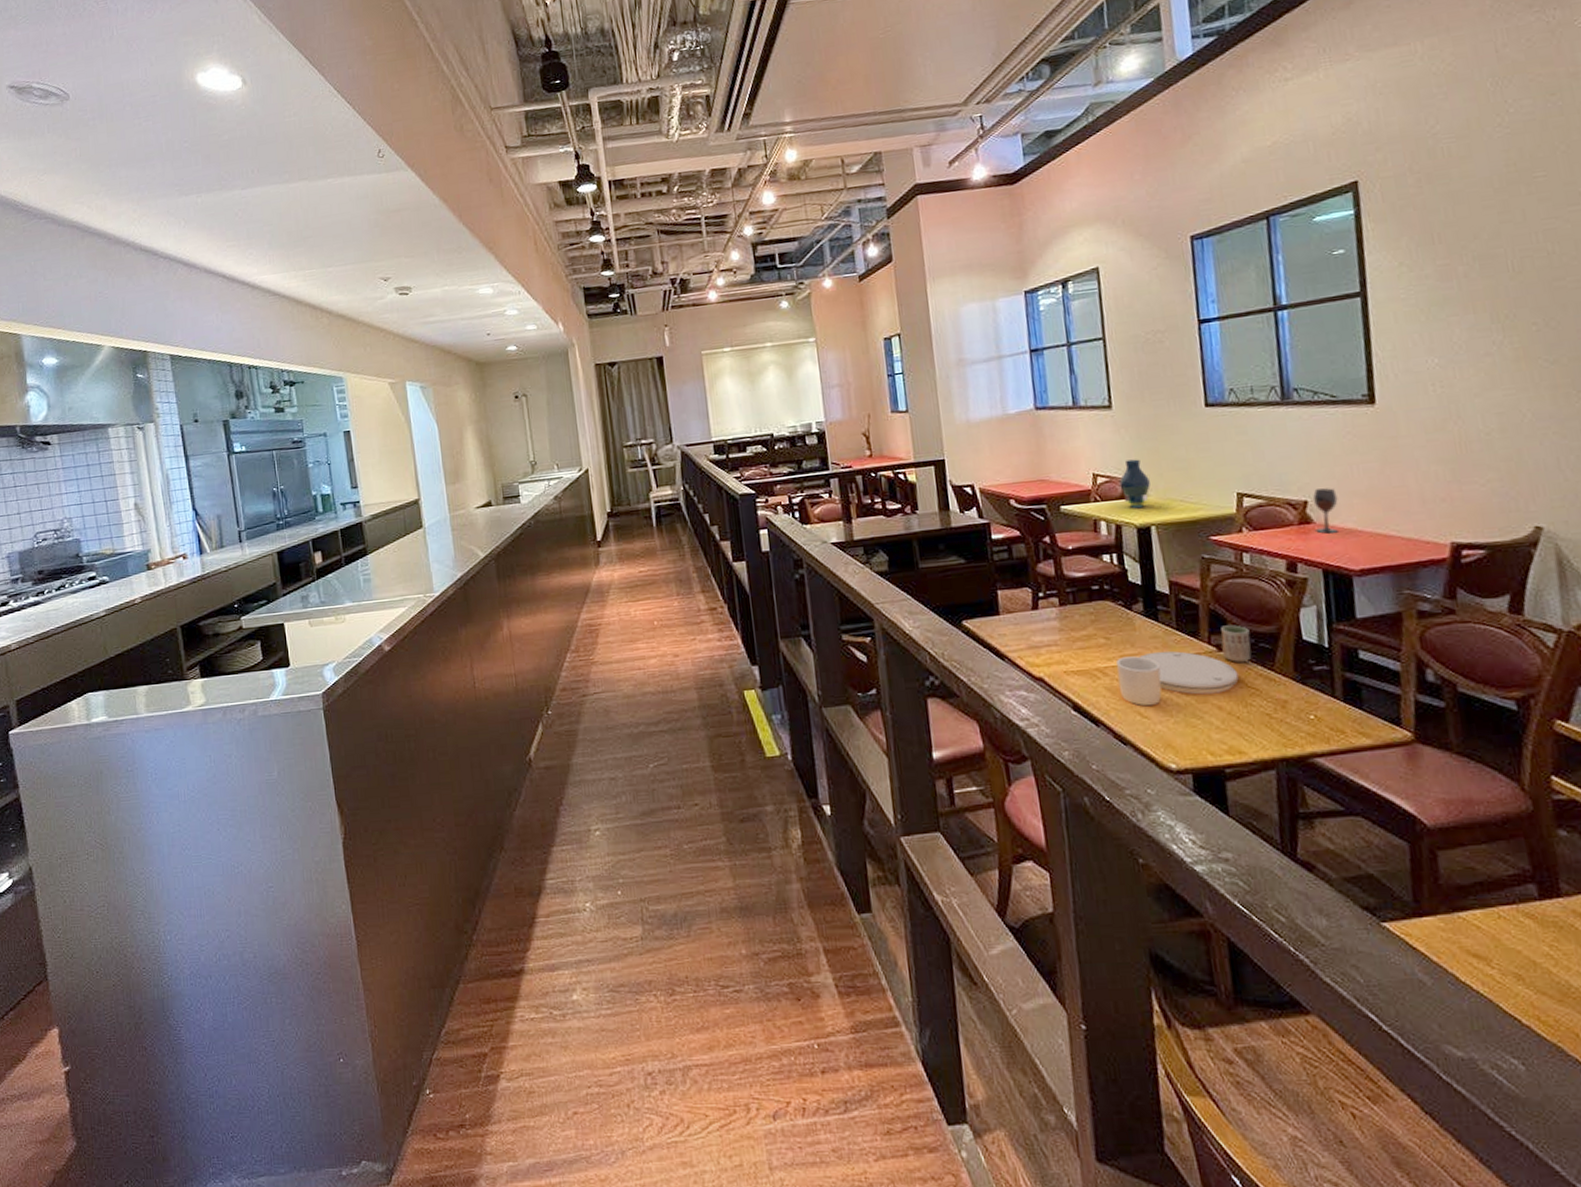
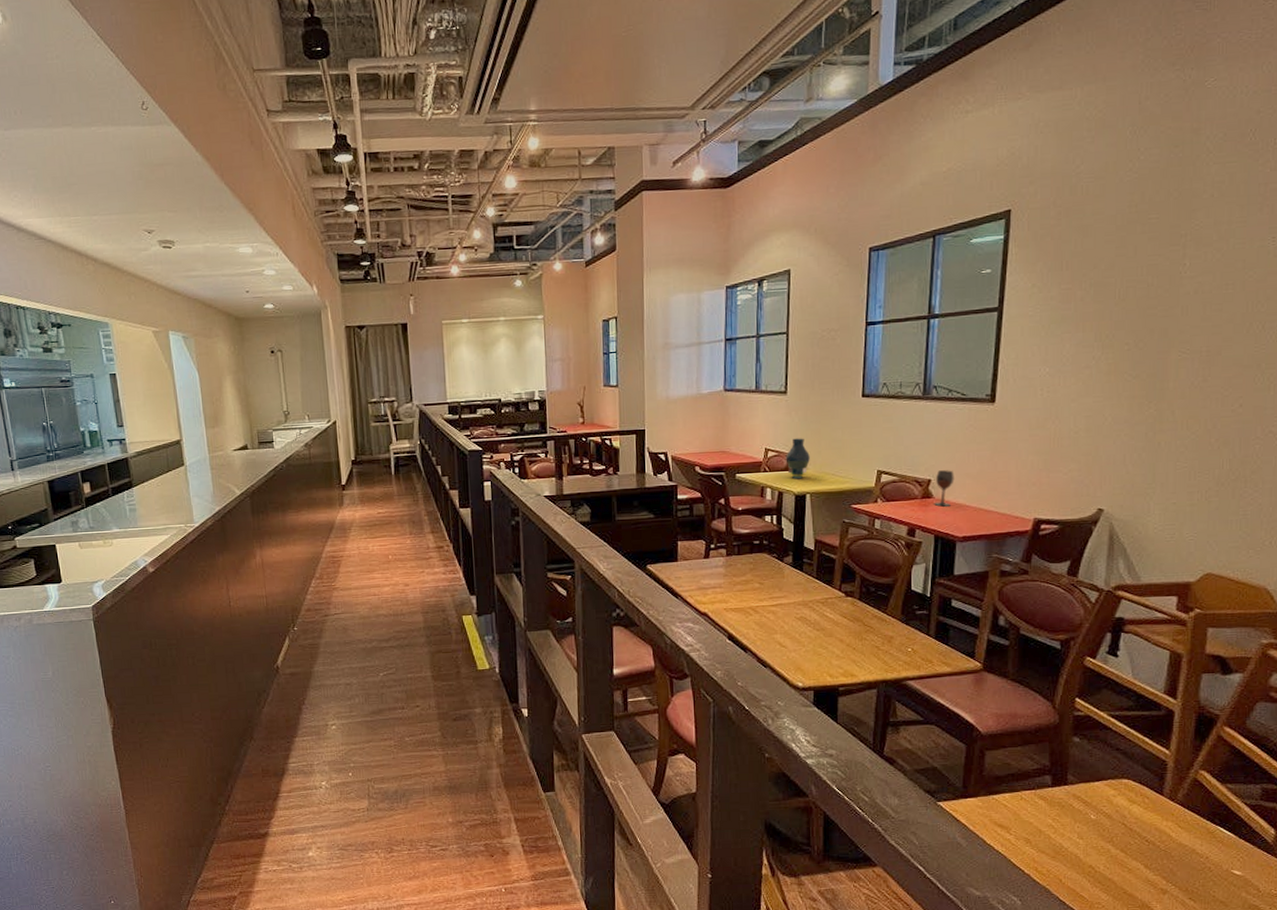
mug: present [1115,656,1162,706] -> none [765,598,800,638]
plate: present [1140,651,1239,695] -> none [785,595,859,630]
cup: present [1220,624,1252,663] -> none [849,576,872,607]

